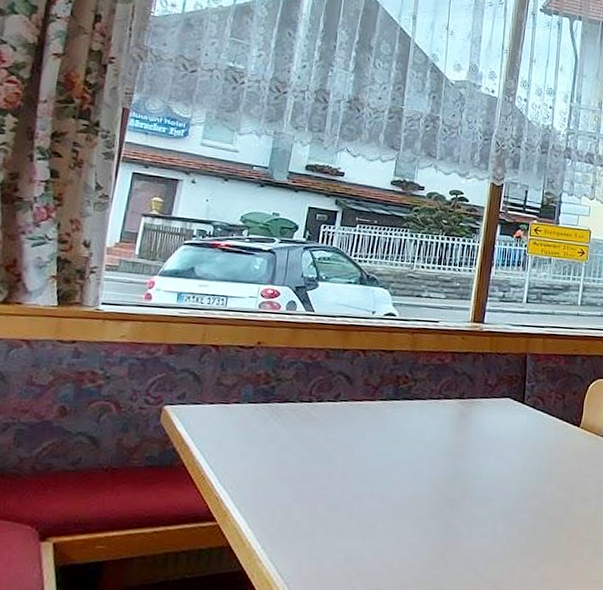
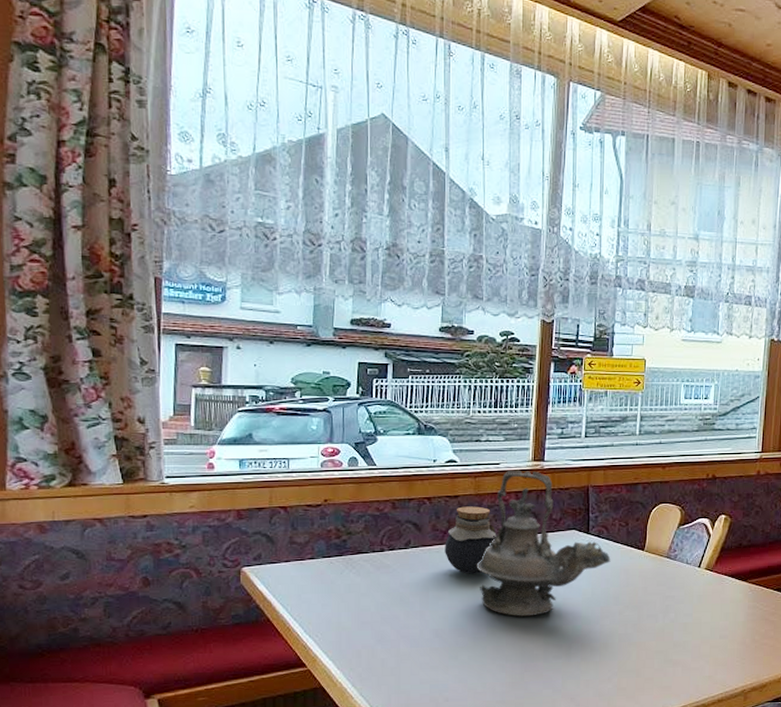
jar: none [374,362,430,436] -> present [445,506,497,574]
teapot: none [405,329,545,488] -> present [476,469,611,616]

